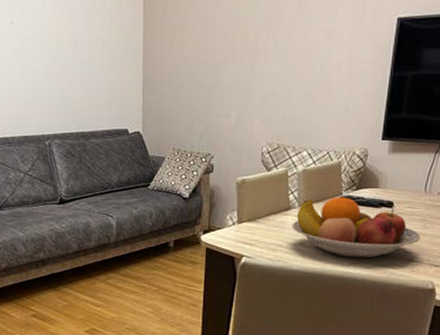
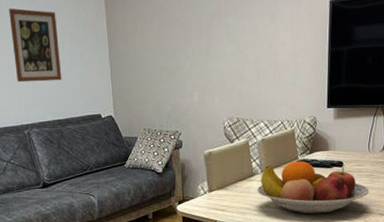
wall art: none [40,7,90,90] -> present [8,8,62,83]

